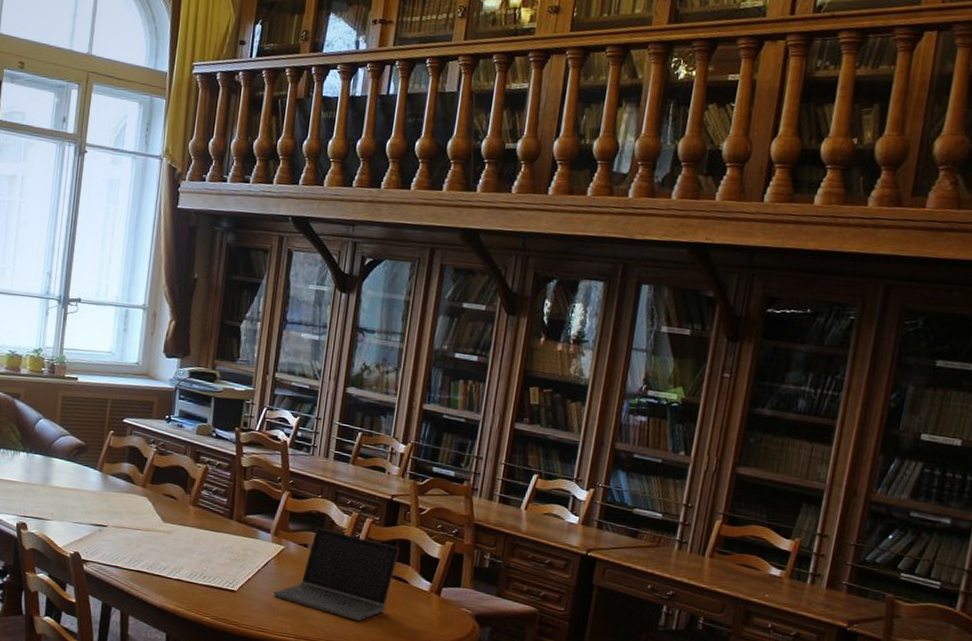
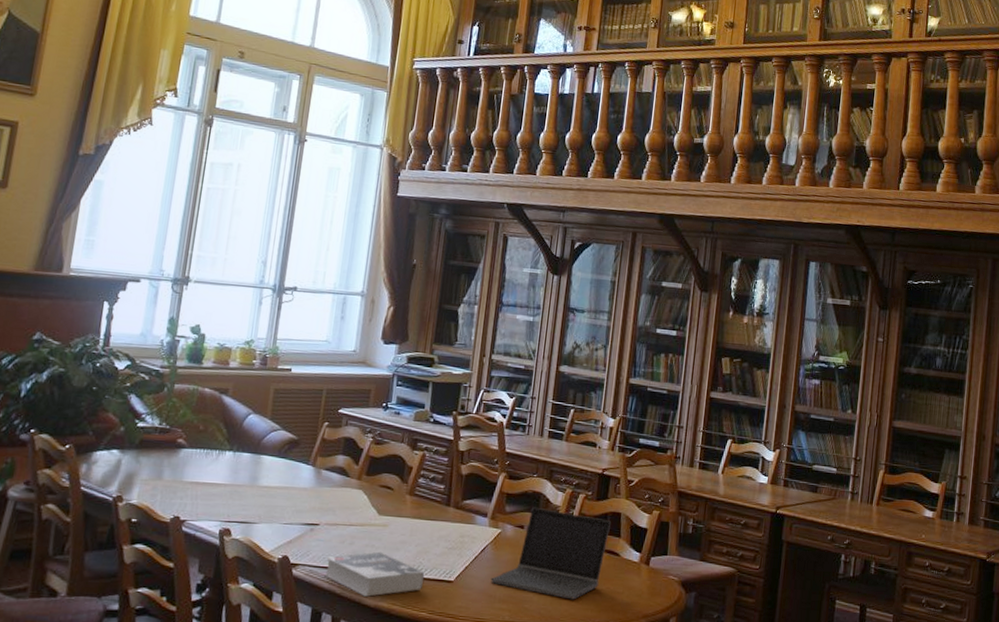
book: none [113,556,209,598] -> present [324,551,425,597]

